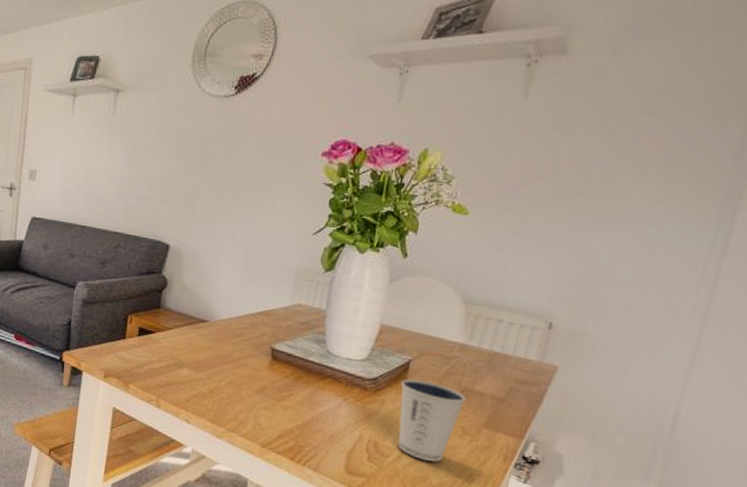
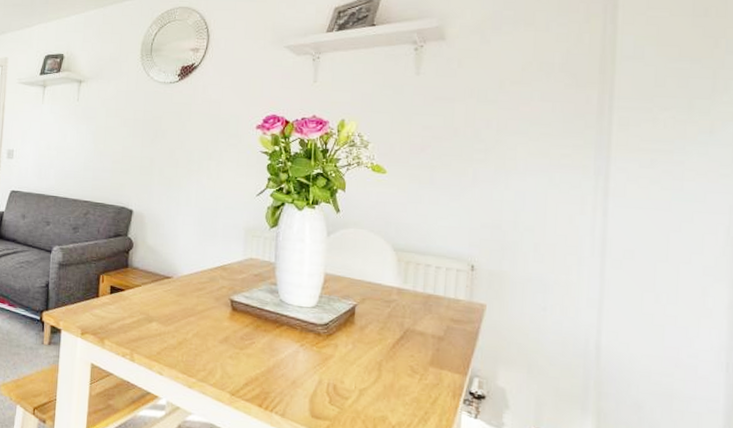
dixie cup: present [398,378,466,462] -> none [350,322,410,402]

